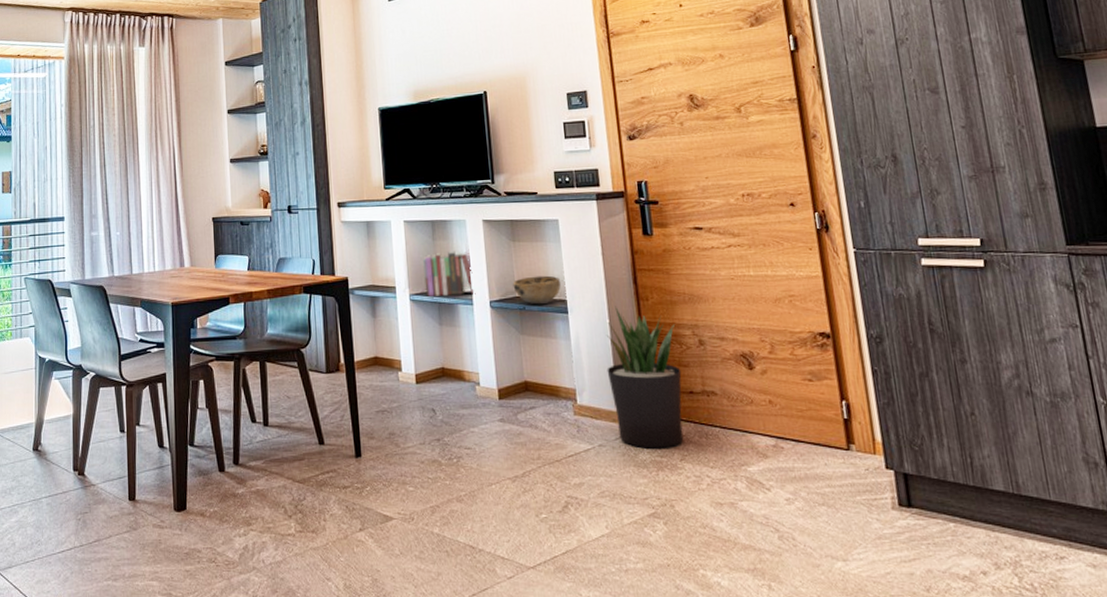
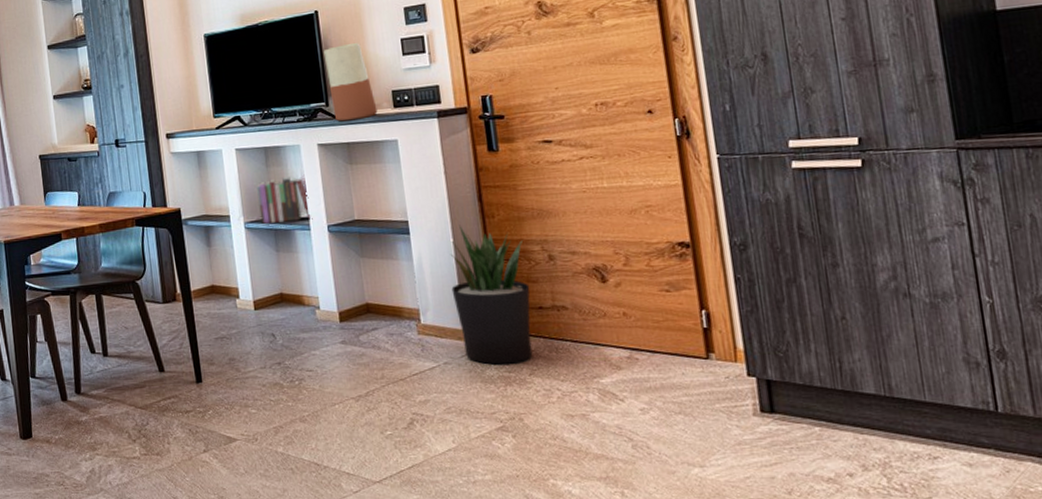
vase: none [490,124,540,201] -> present [323,43,378,123]
decorative bowl: present [513,275,561,305] -> none [351,197,401,227]

